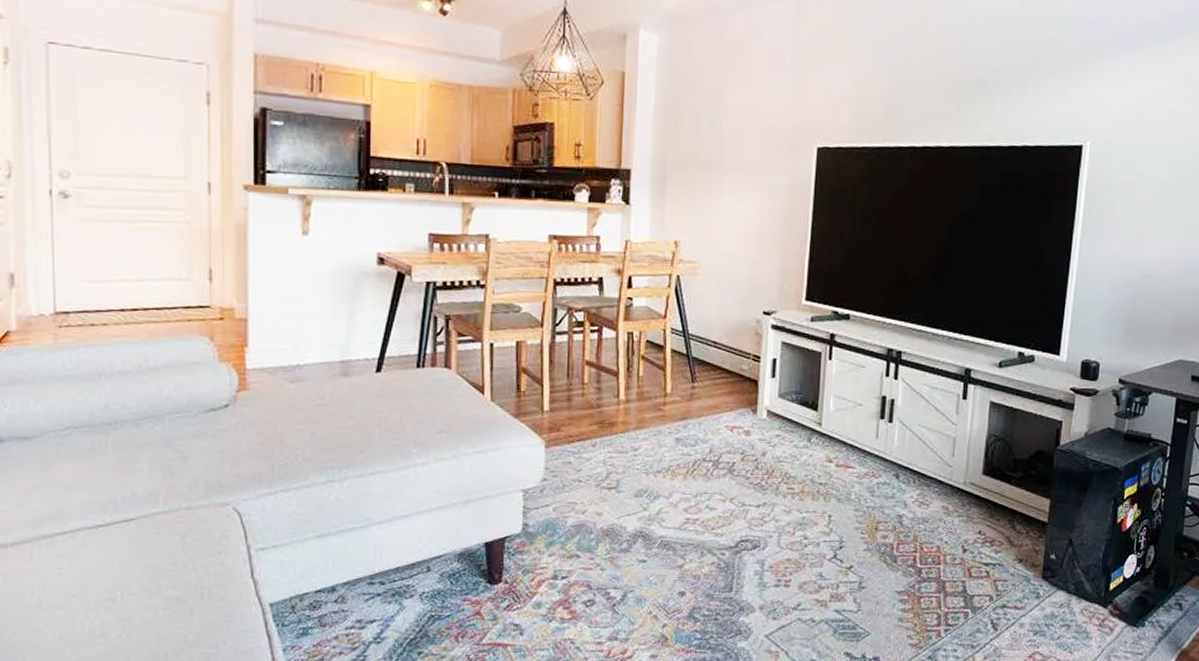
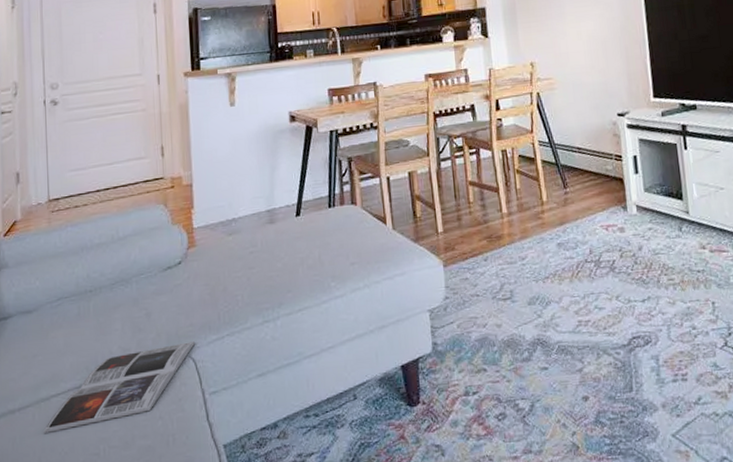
magazine: none [44,493,242,572] -> present [43,341,196,433]

